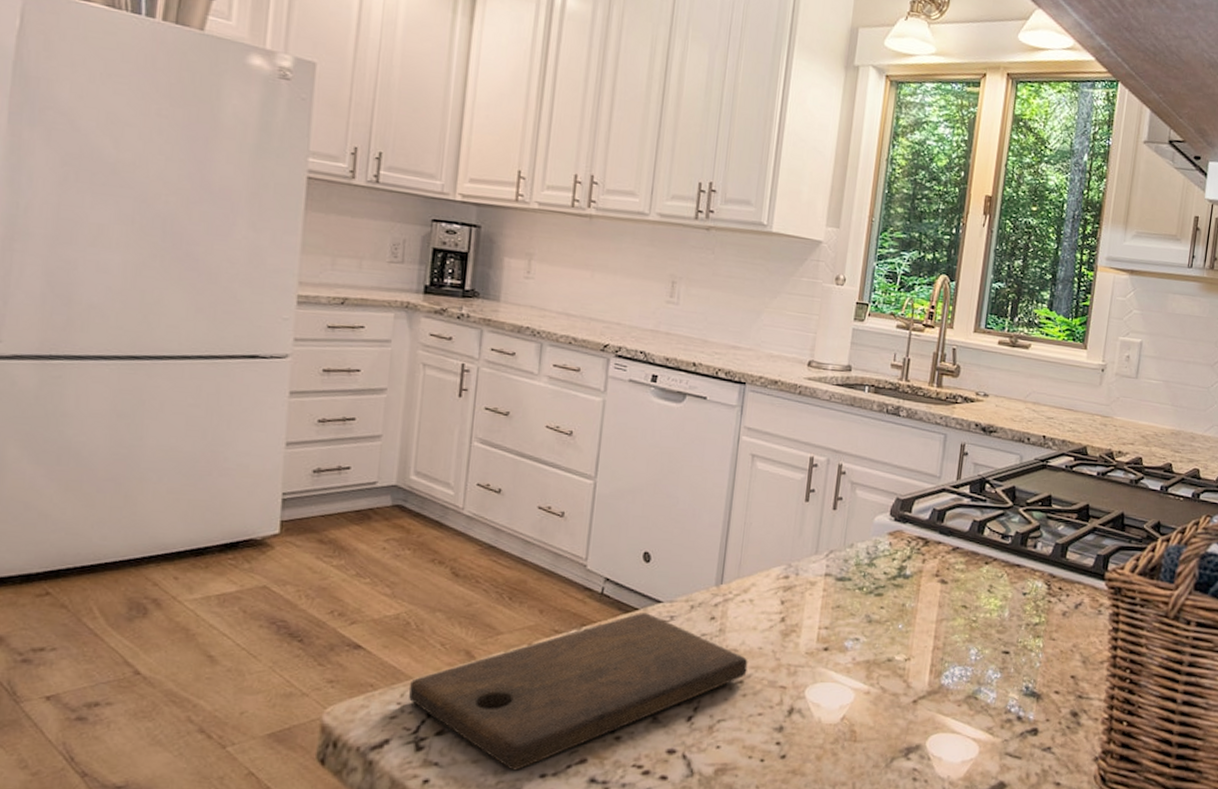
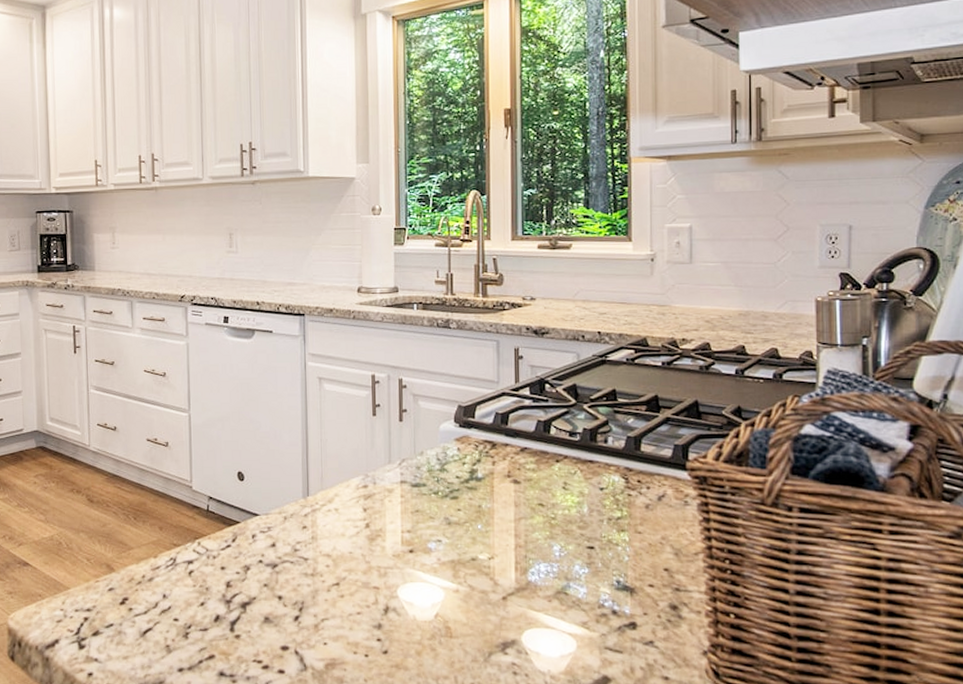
cutting board: present [409,613,748,771] -> none [68,525,342,665]

